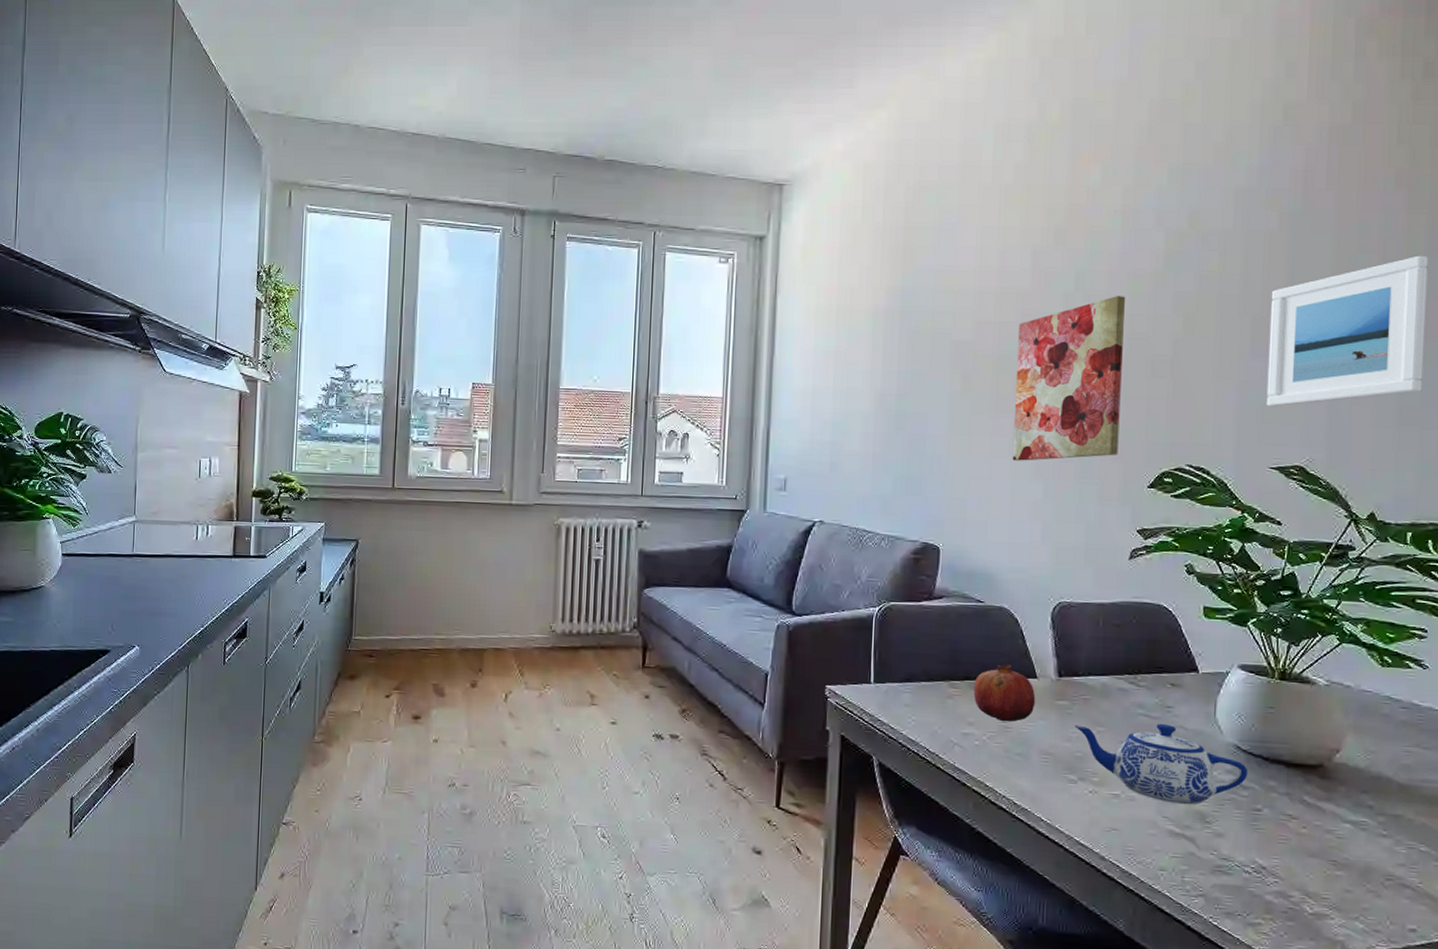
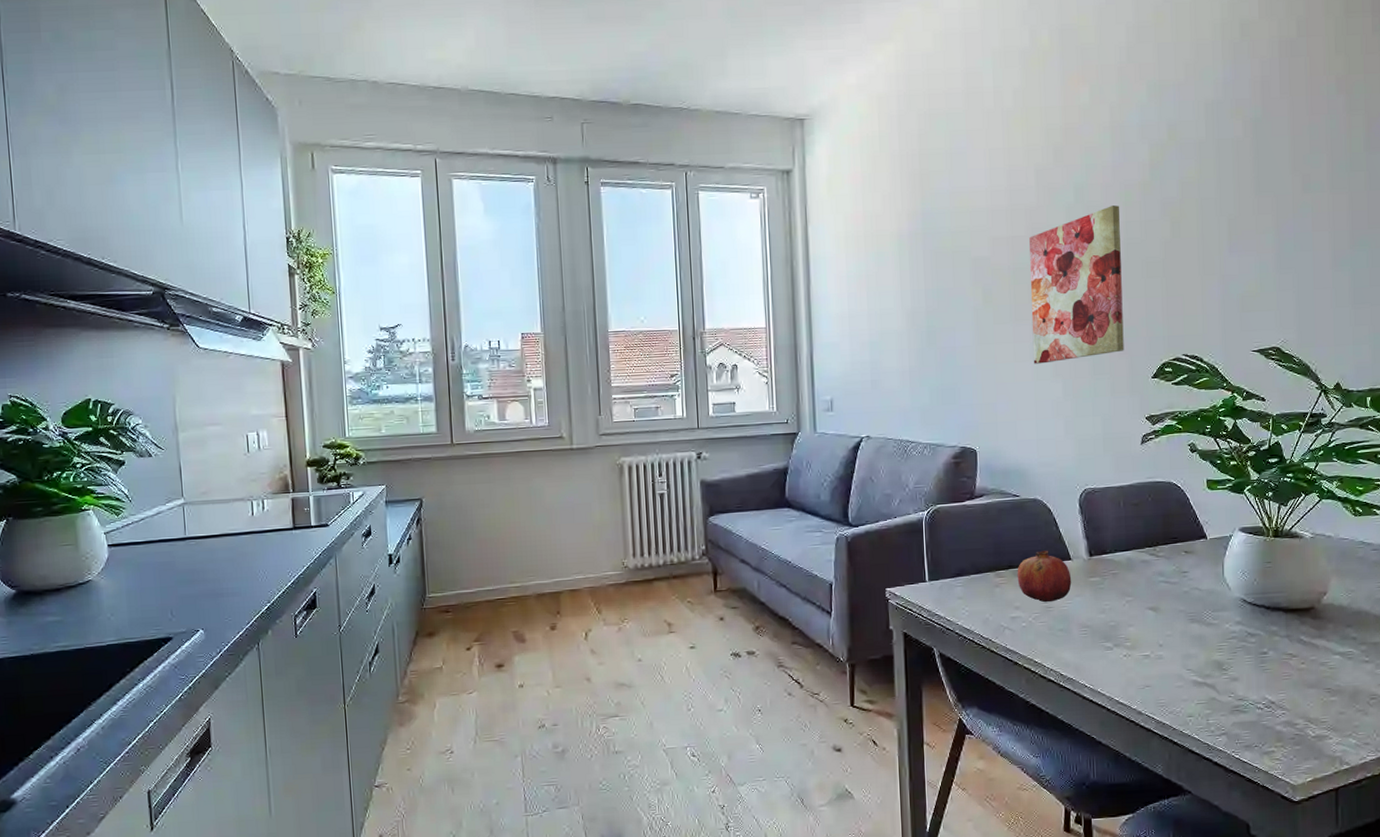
teapot: present [1074,723,1248,805] -> none [1106,587,1254,657]
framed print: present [1266,255,1428,407] -> none [1242,152,1370,297]

